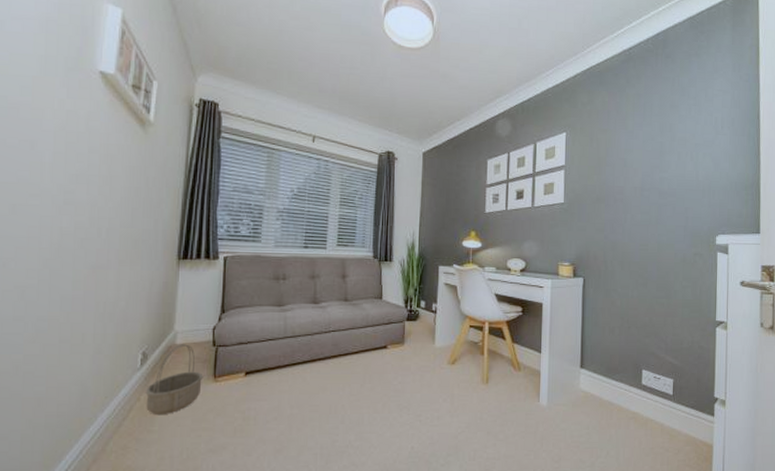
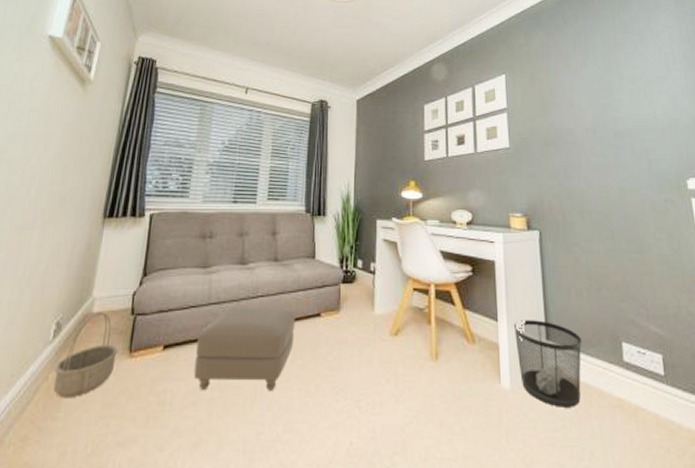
ottoman: none [274,340,364,408] -> present [193,307,295,391]
waste bin: none [554,352,609,419] -> present [514,320,582,407]

